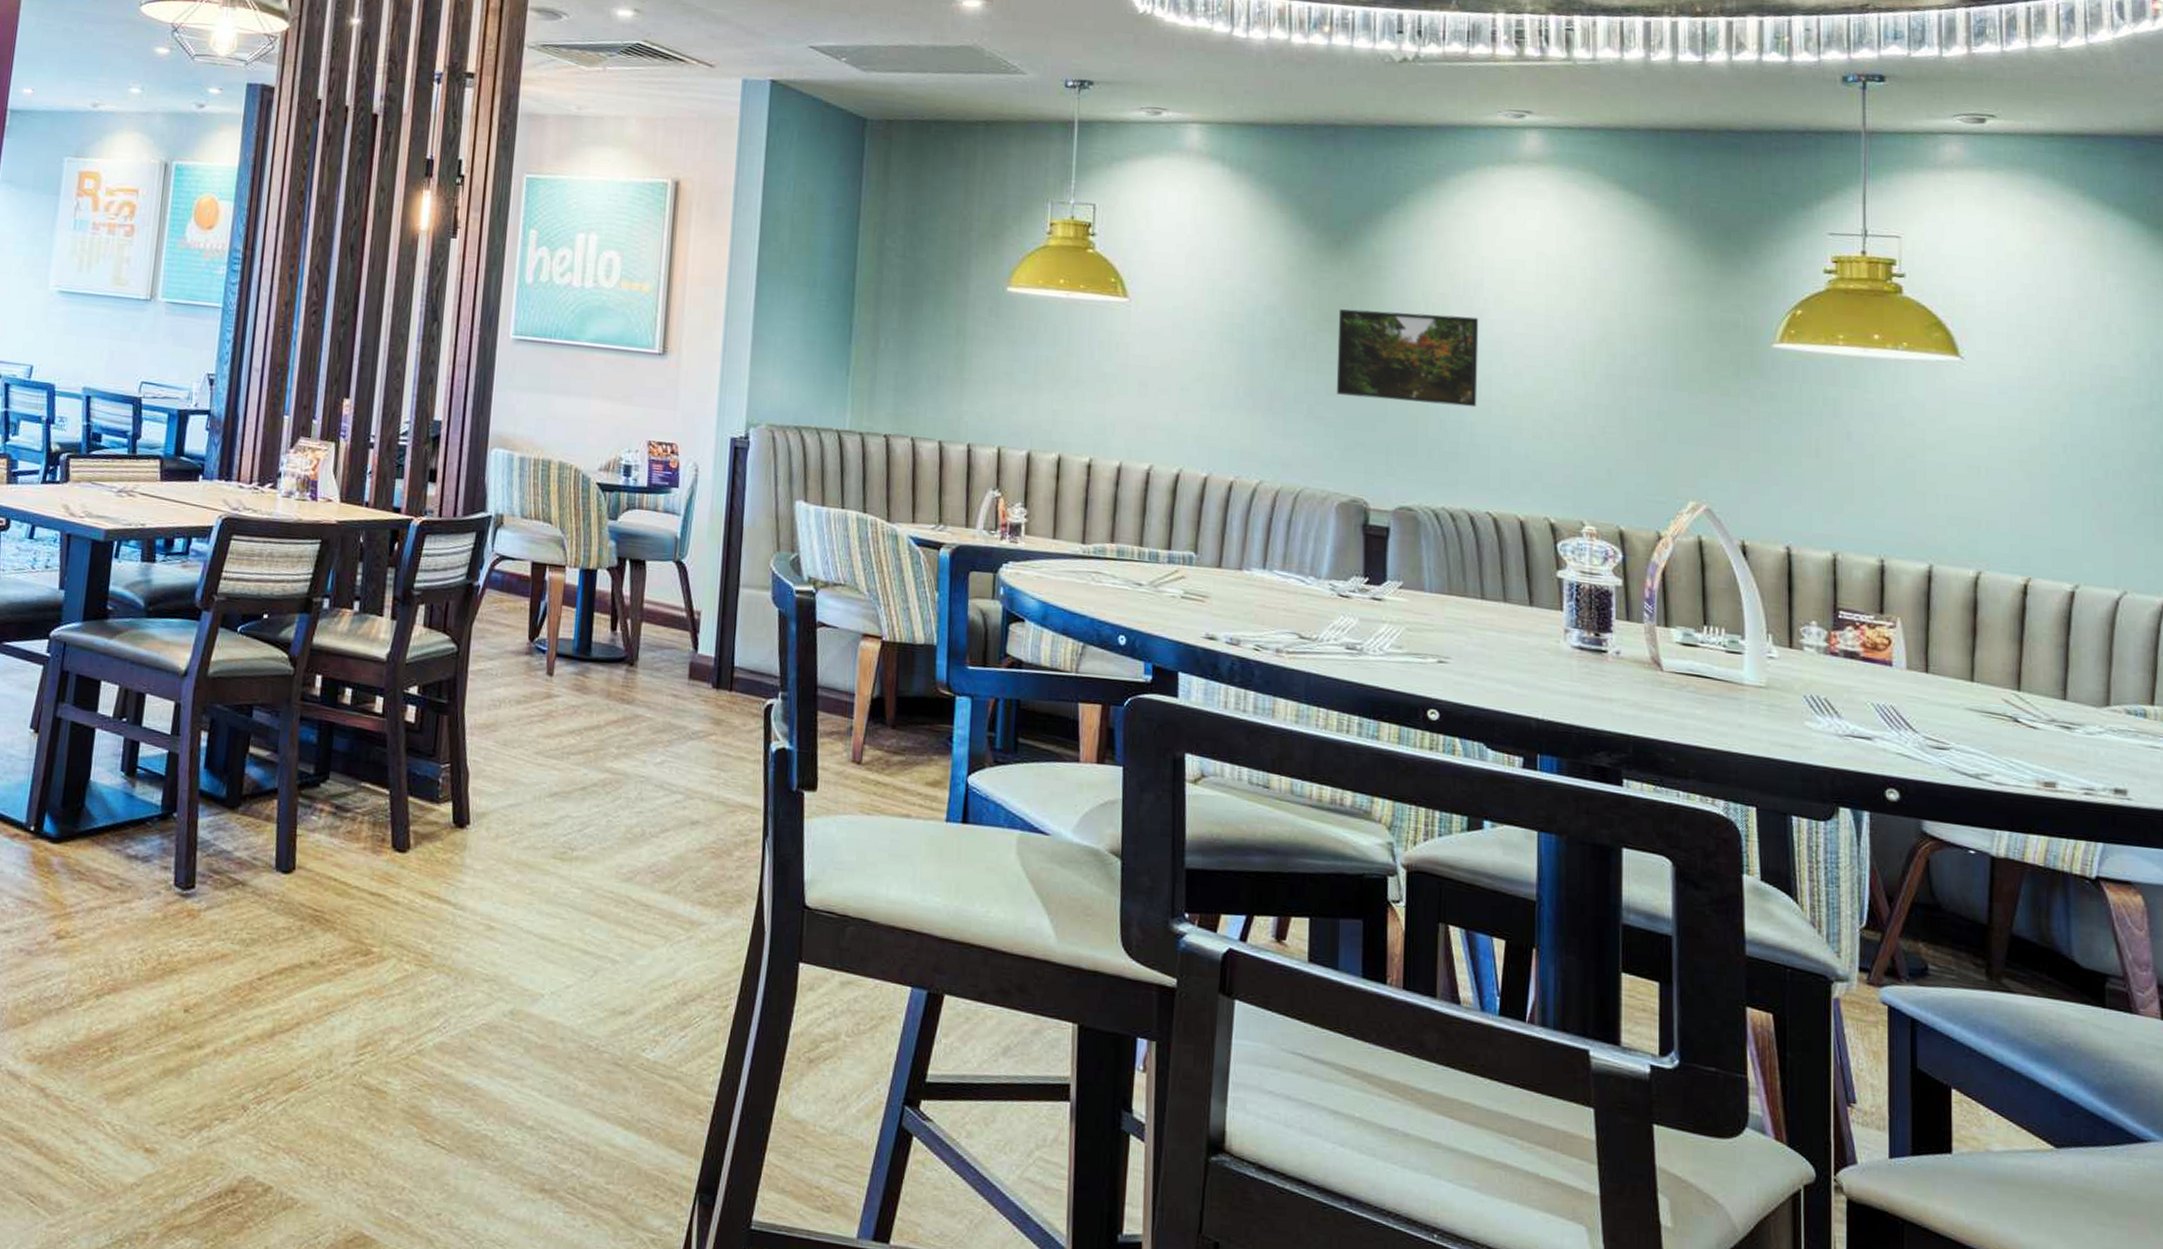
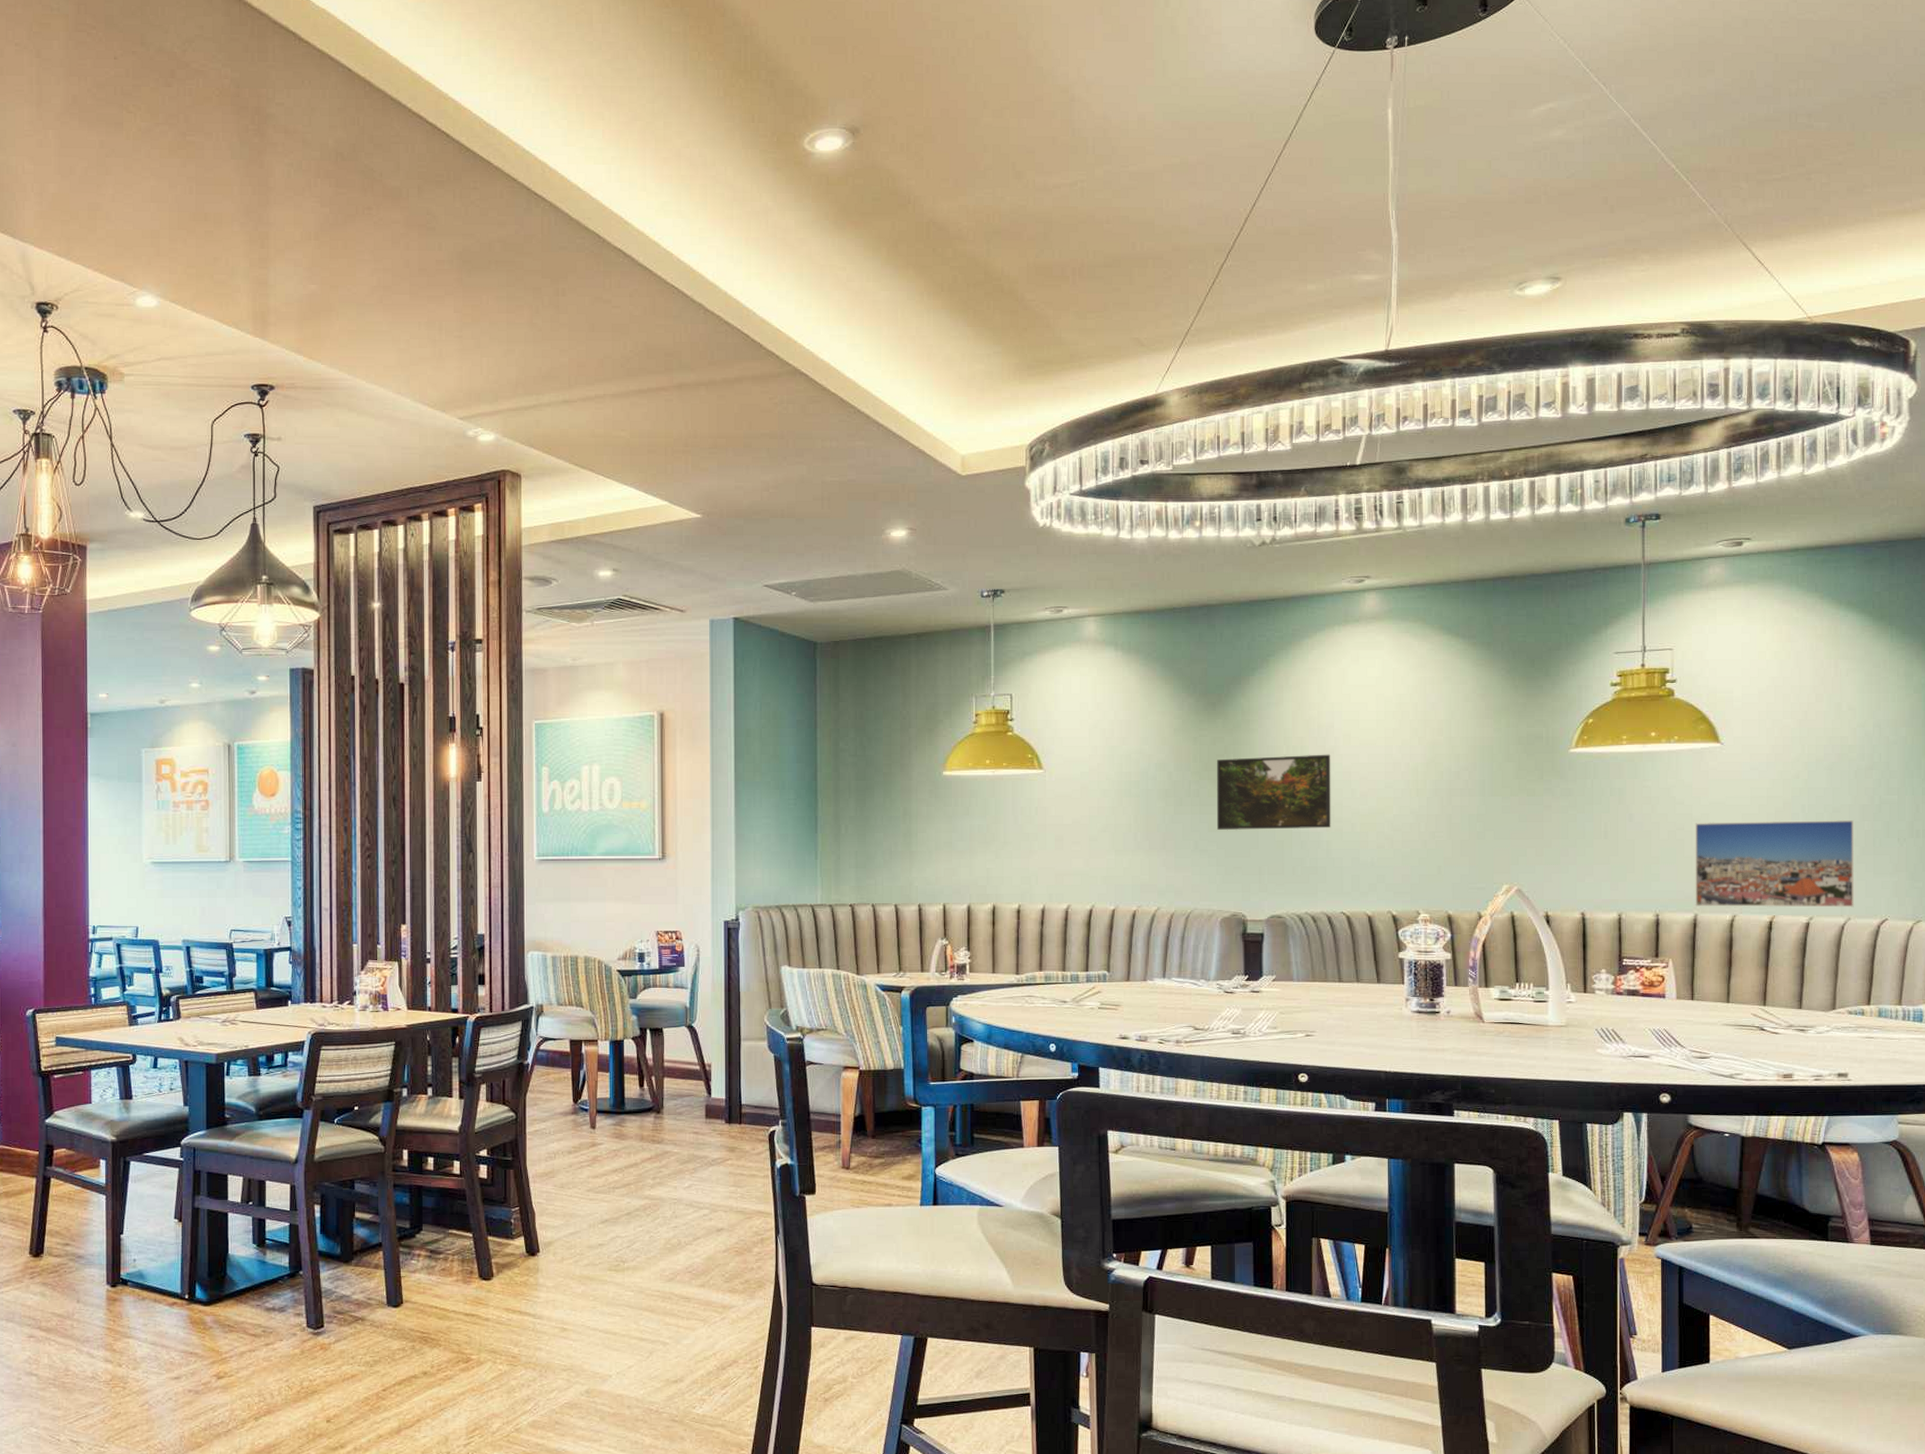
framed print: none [1928,451,2132,579] -> present [1695,819,1855,908]

